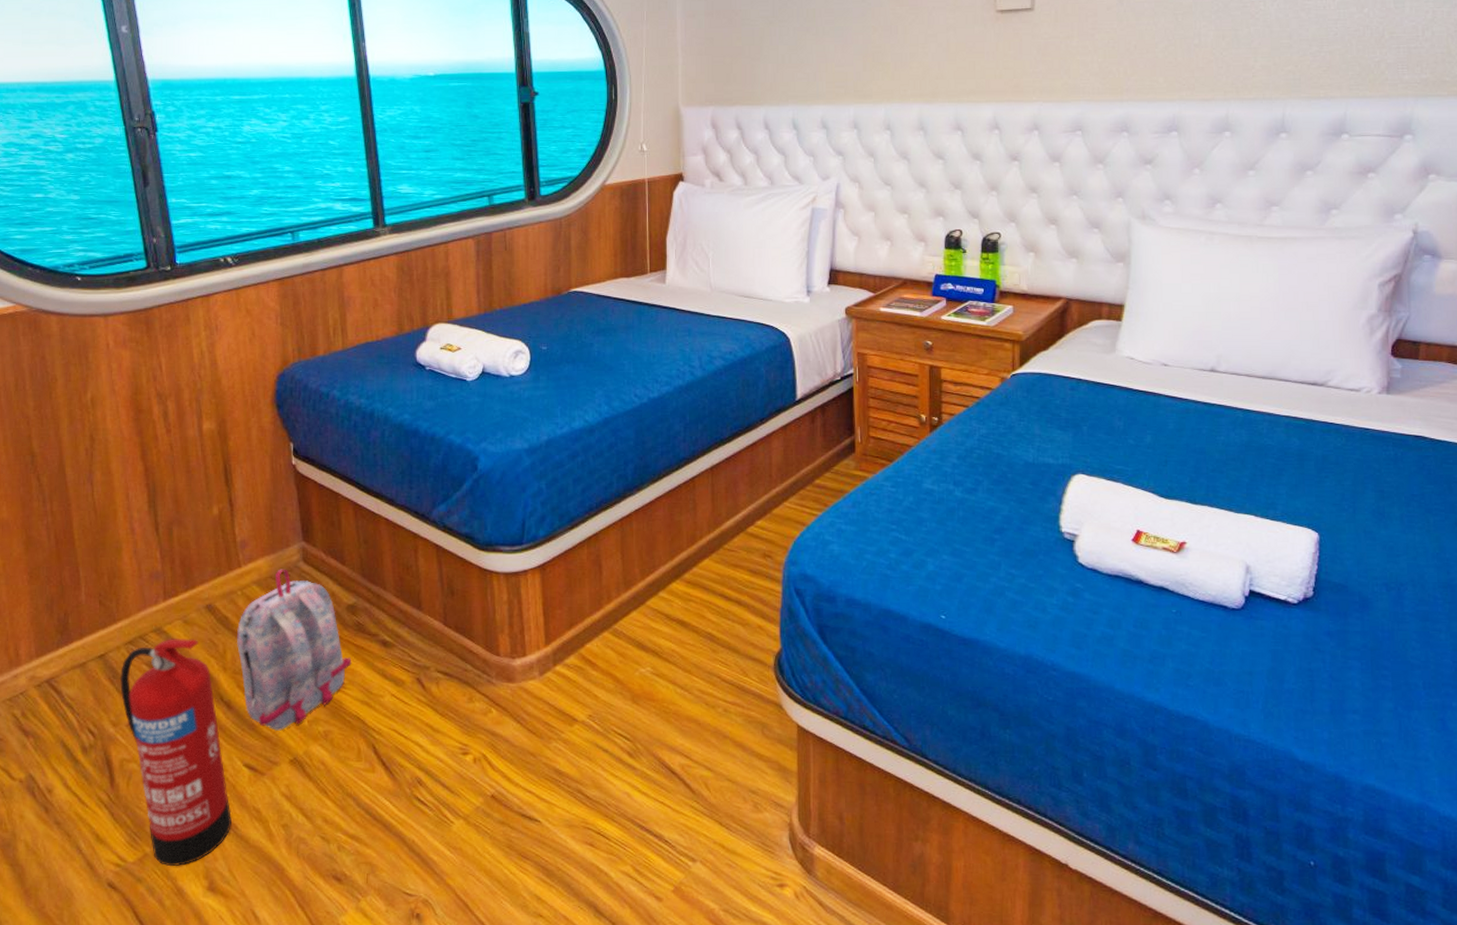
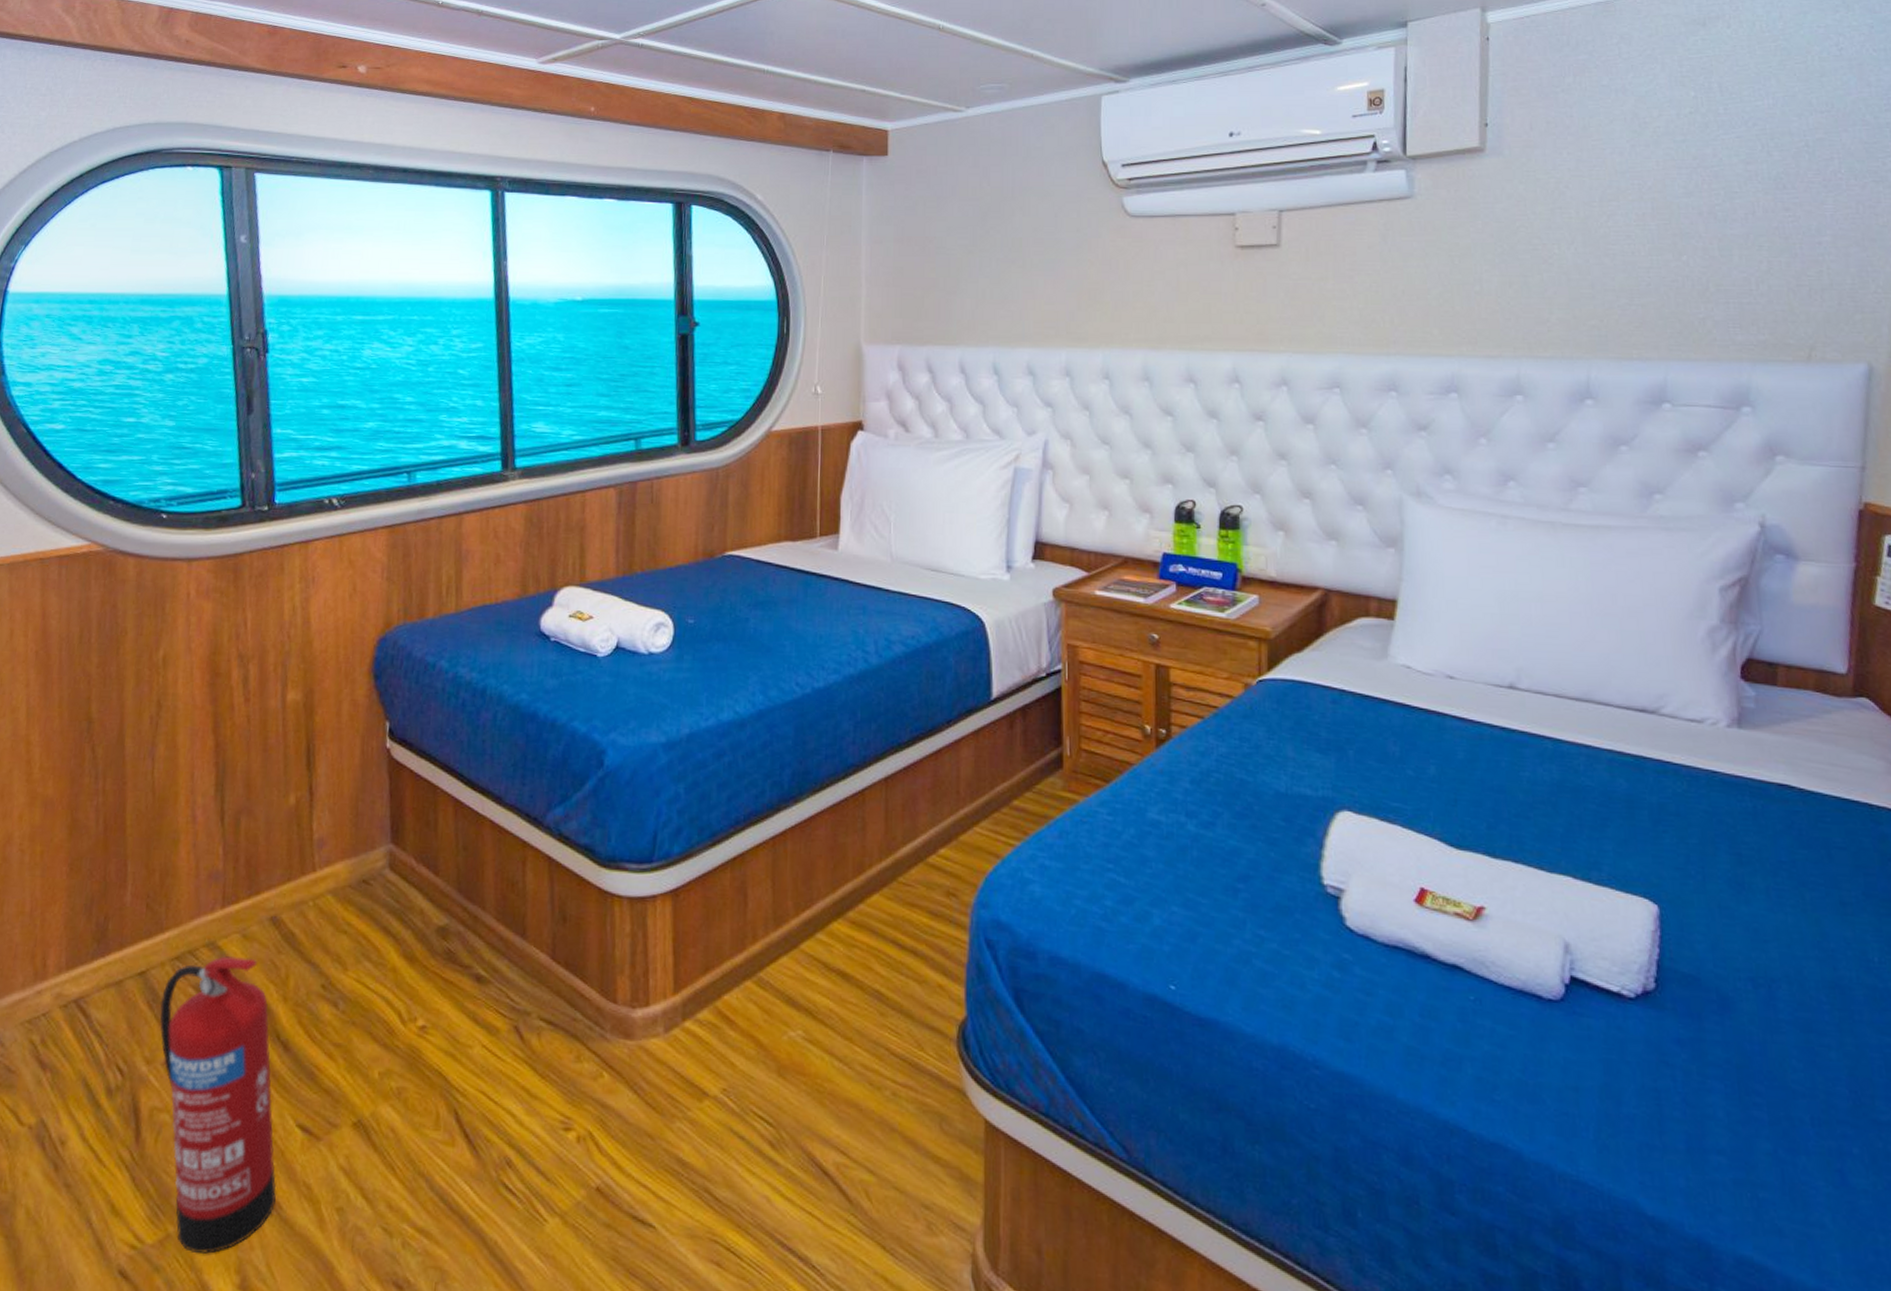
backpack: present [236,569,352,731] -> none [301,876,437,1084]

